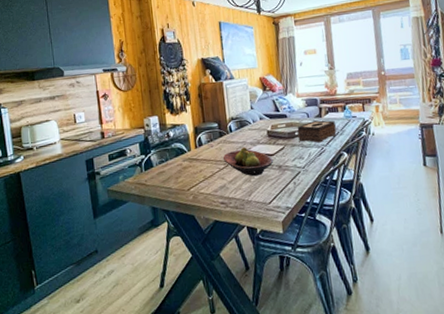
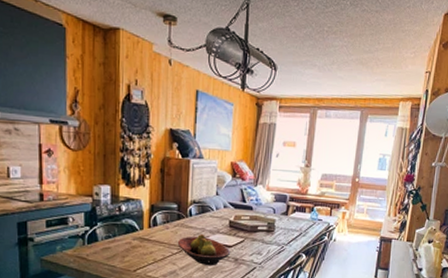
tissue box: present [297,120,337,143] -> none [260,218,301,241]

